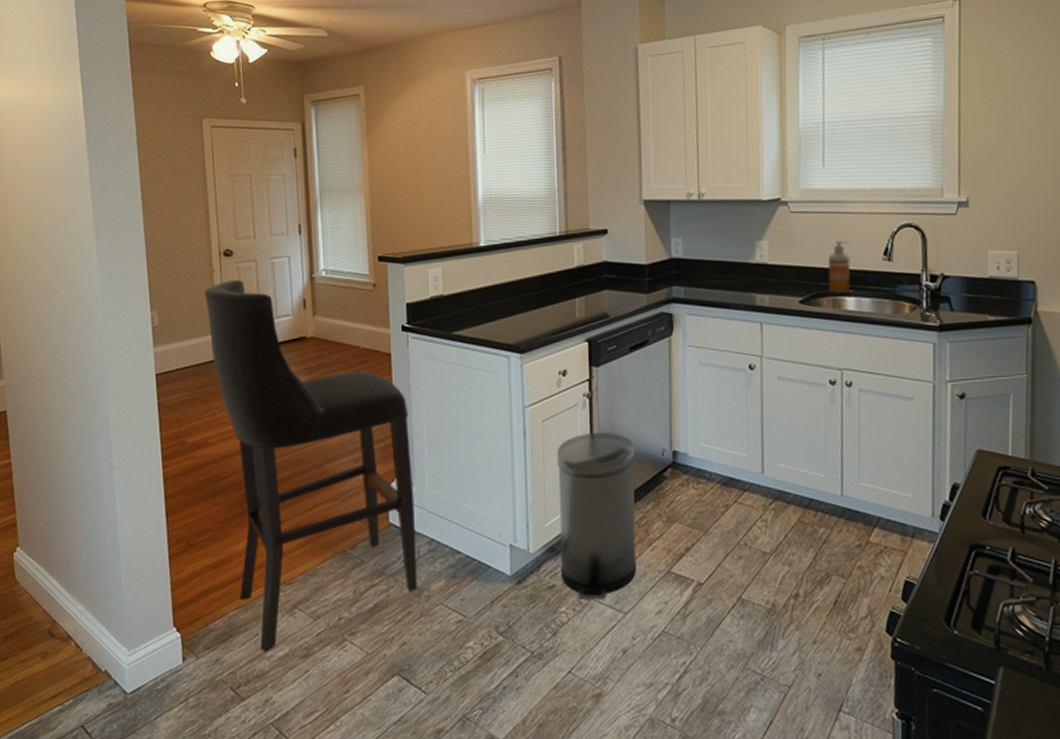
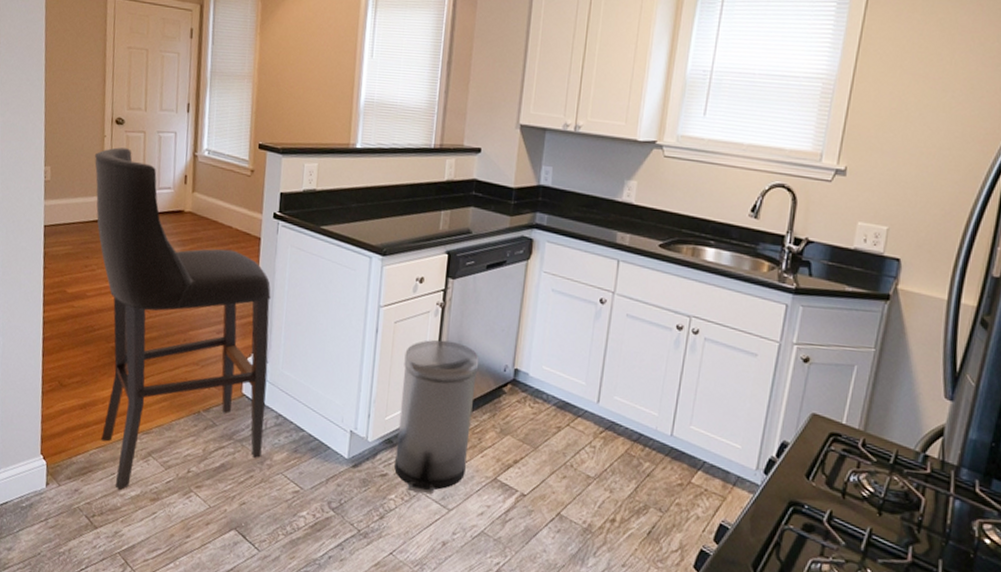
soap dispenser: present [828,240,851,294] -> none [690,190,718,244]

